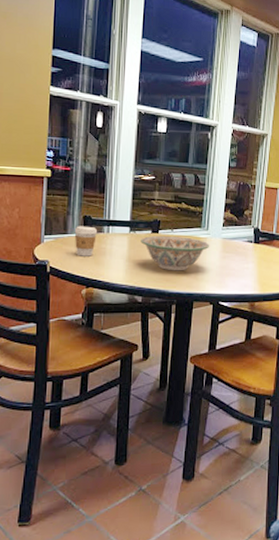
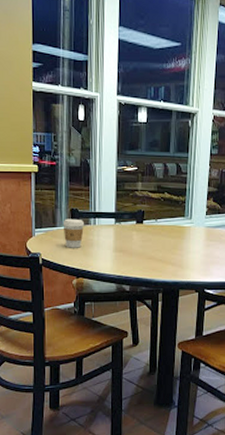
decorative bowl: present [140,235,209,271] -> none [126,225,193,261]

